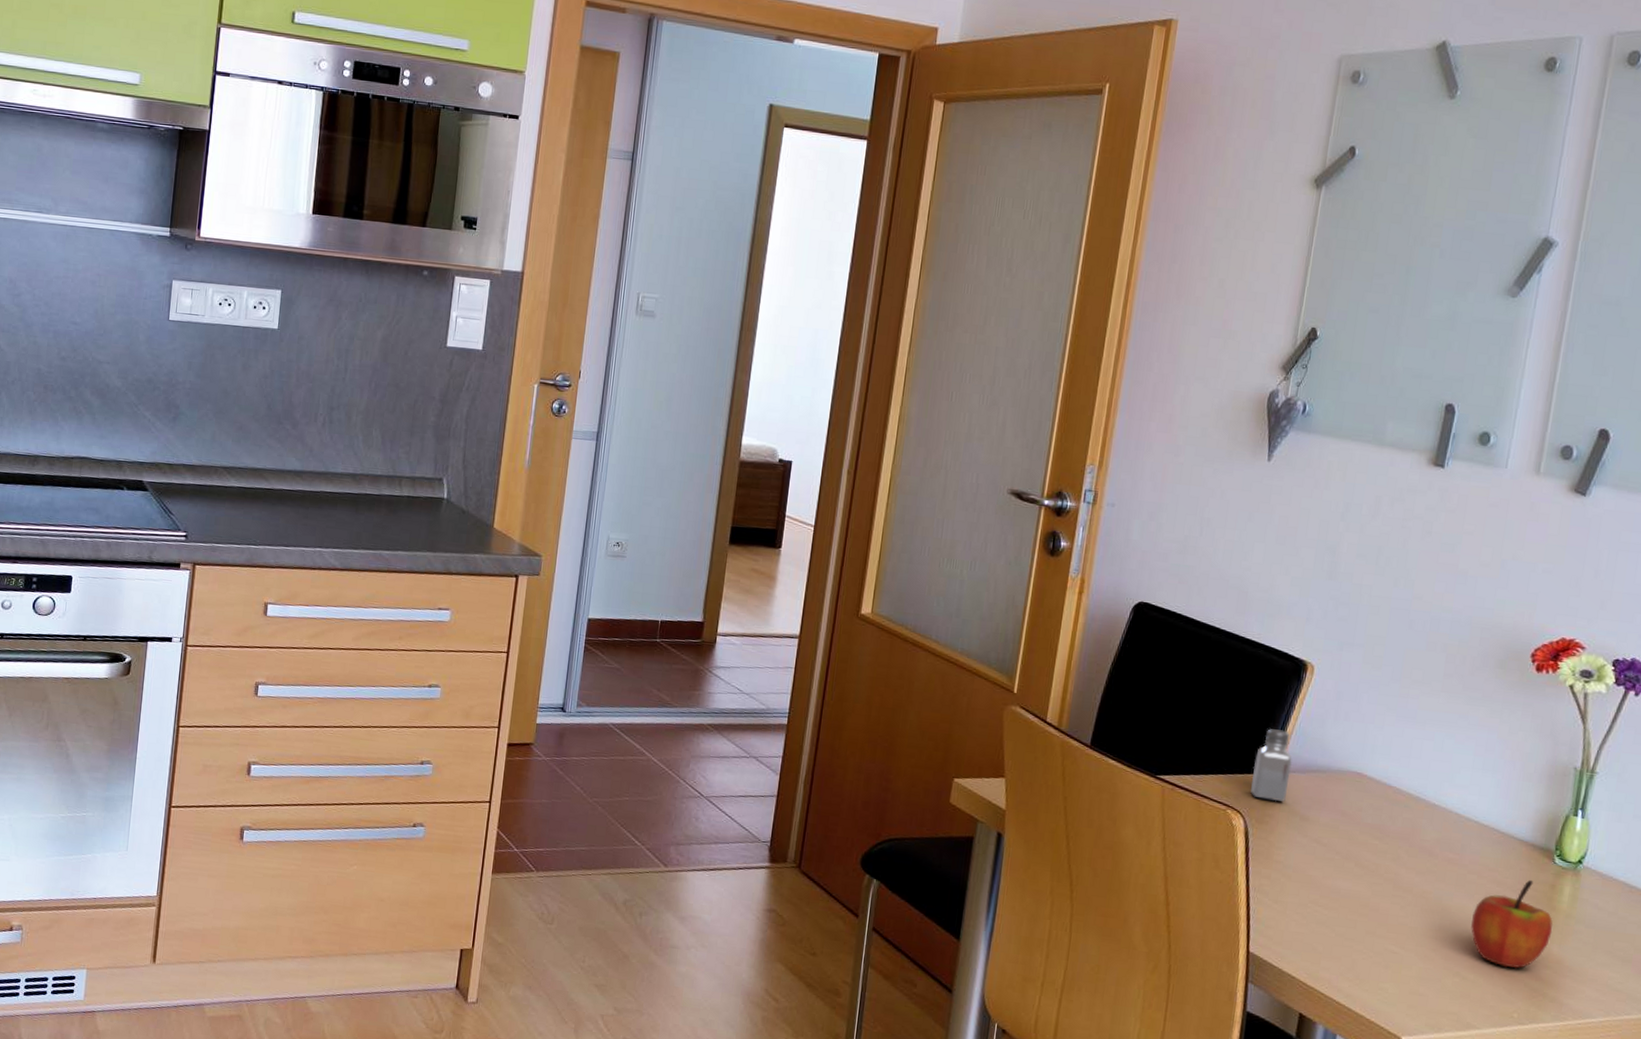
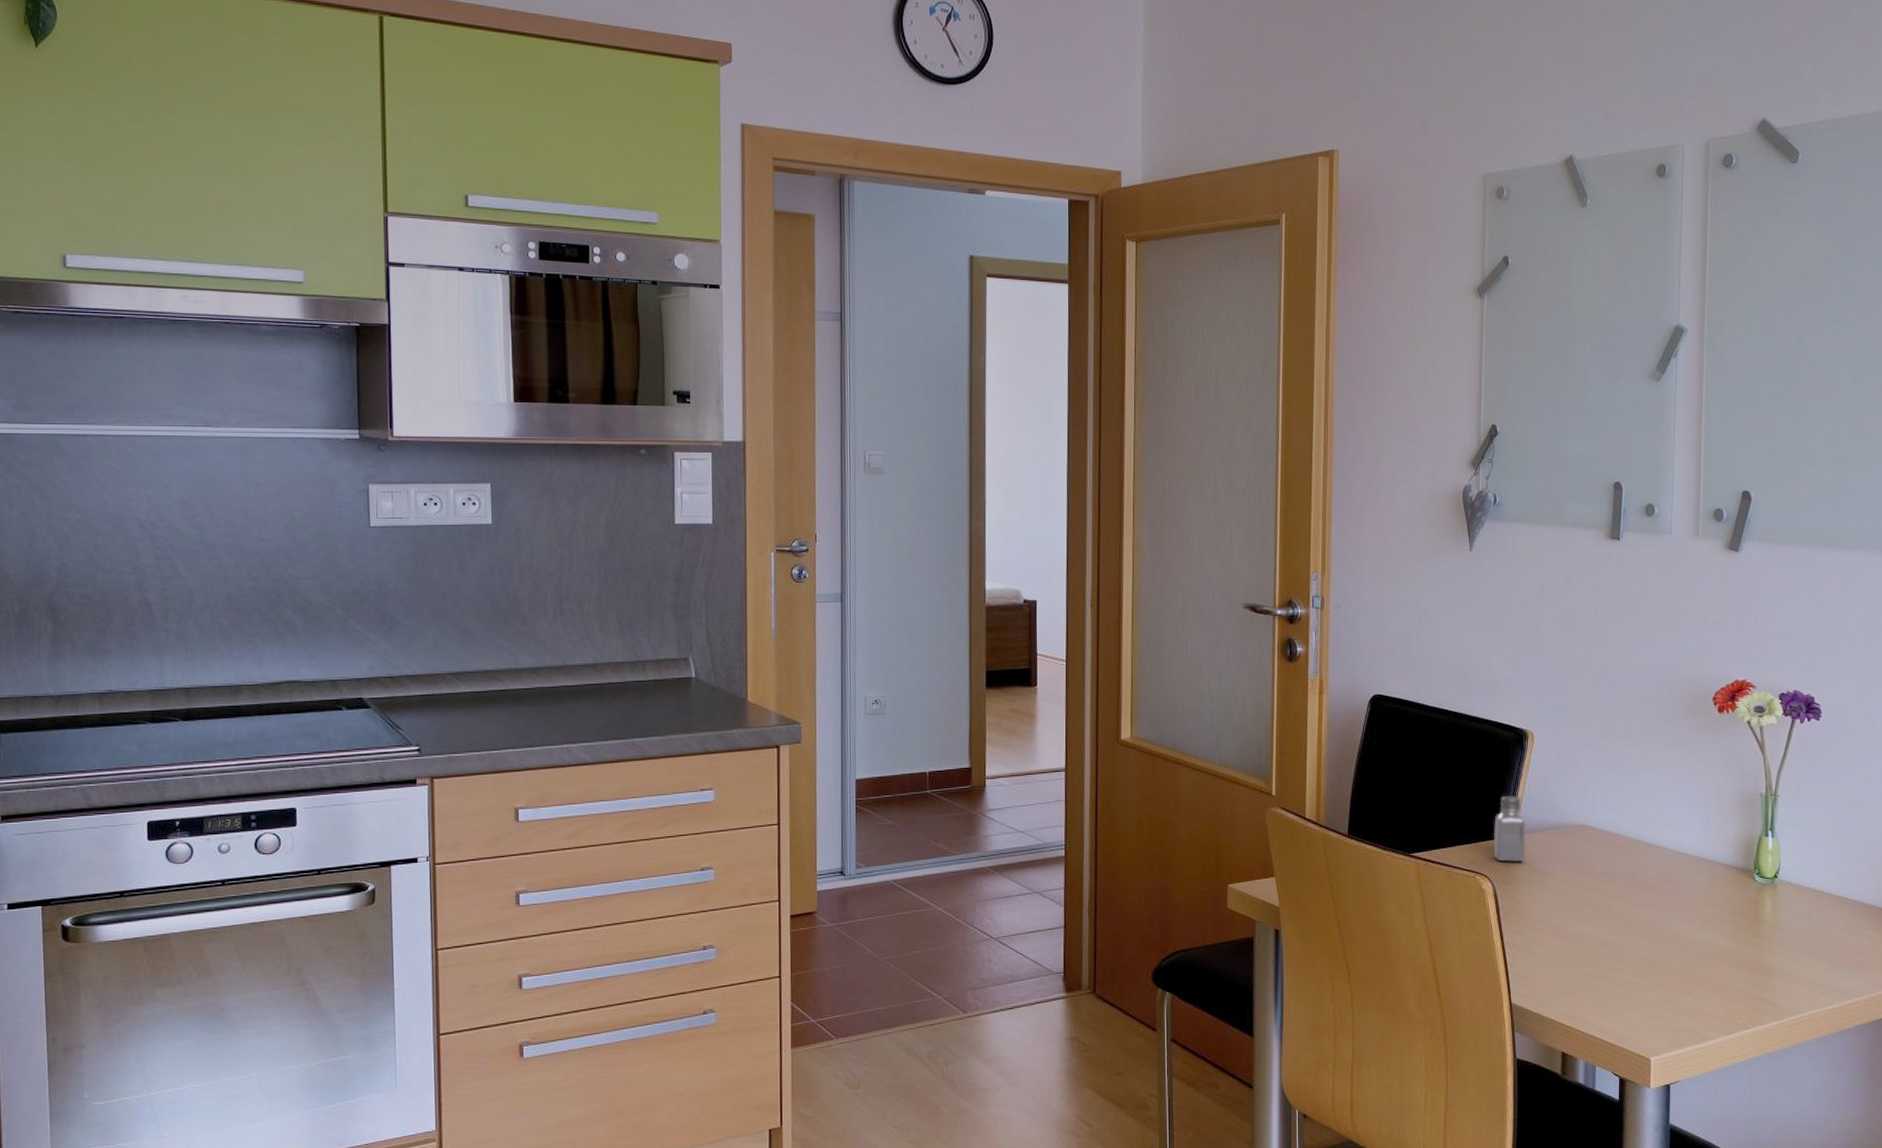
apple: present [1471,879,1554,969] -> none [1695,898,1761,981]

